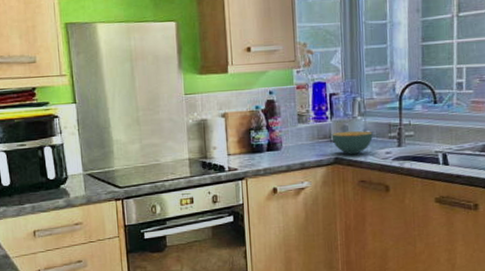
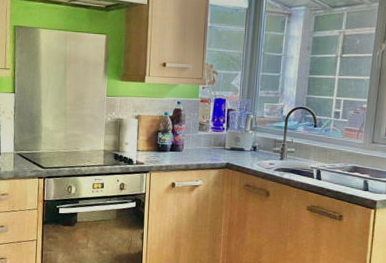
cereal bowl: present [331,130,373,154] -> none [225,142,260,162]

